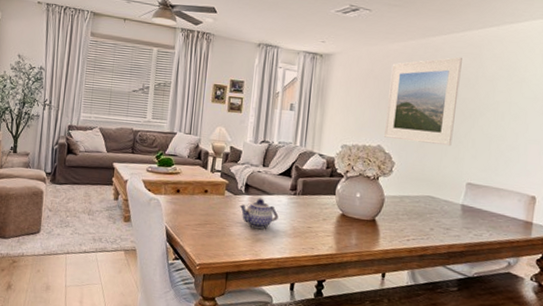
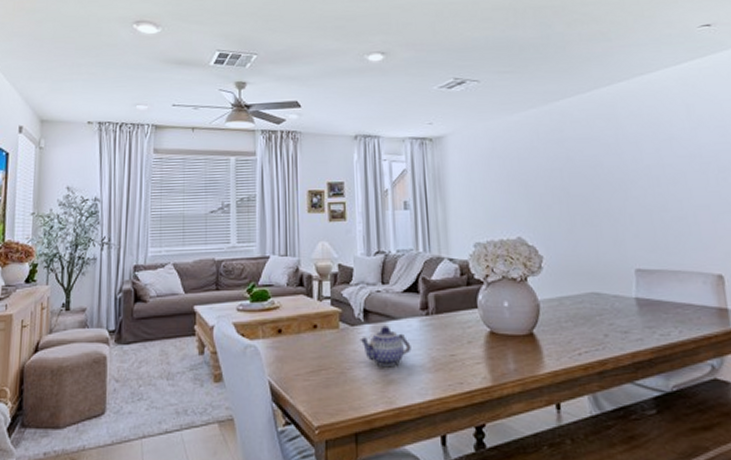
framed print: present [384,57,462,146] -> none [515,120,606,228]

